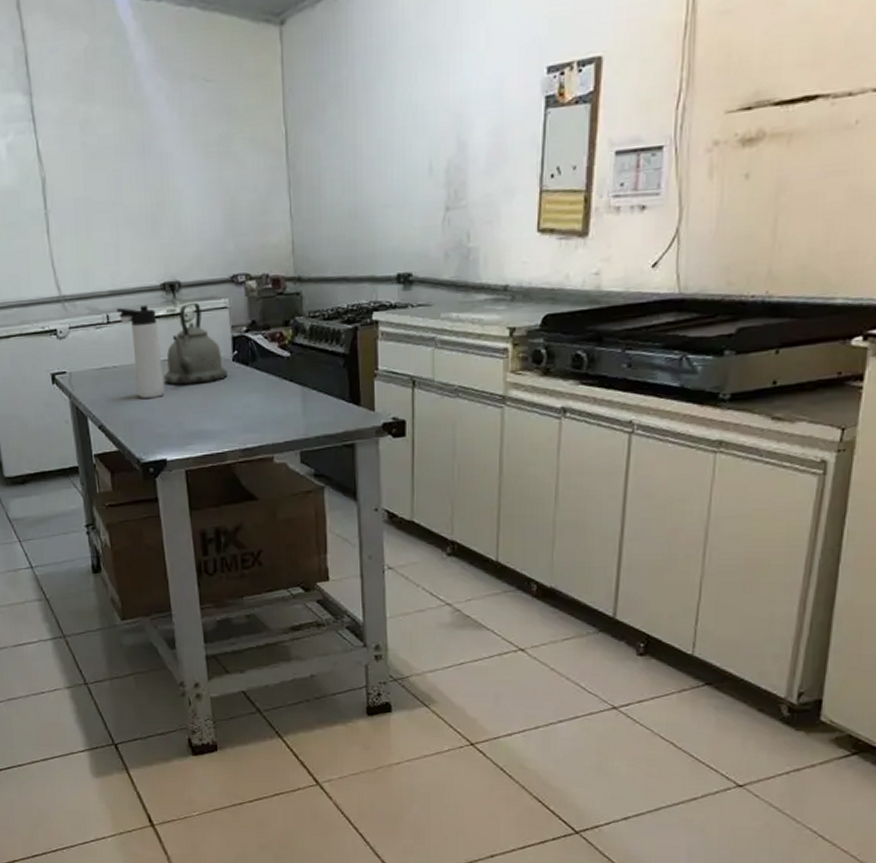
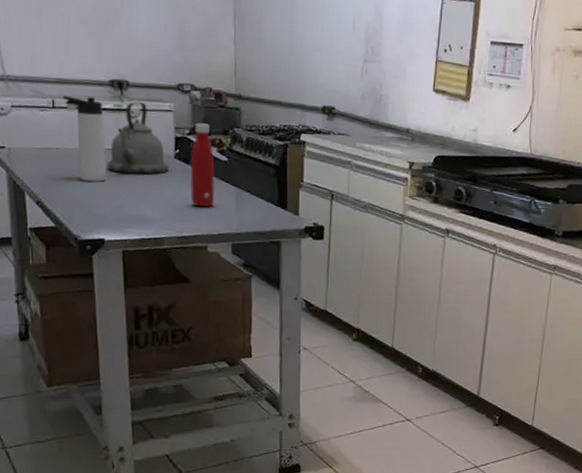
bottle: none [250,316,278,413] -> present [190,123,215,207]

